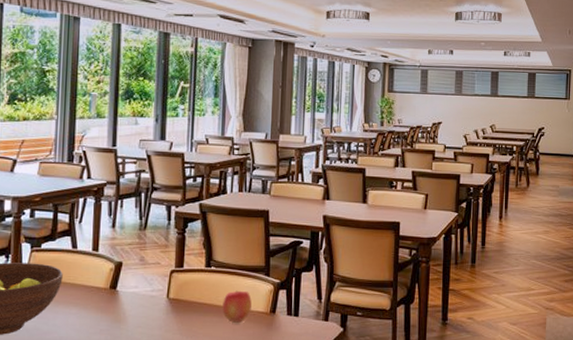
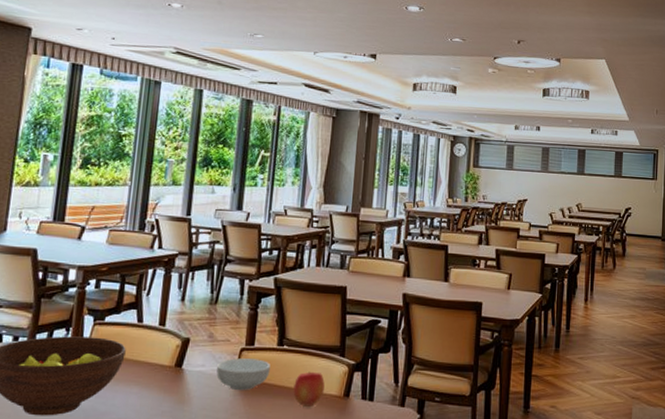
cereal bowl: none [149,280,200,309] -> present [216,358,270,390]

